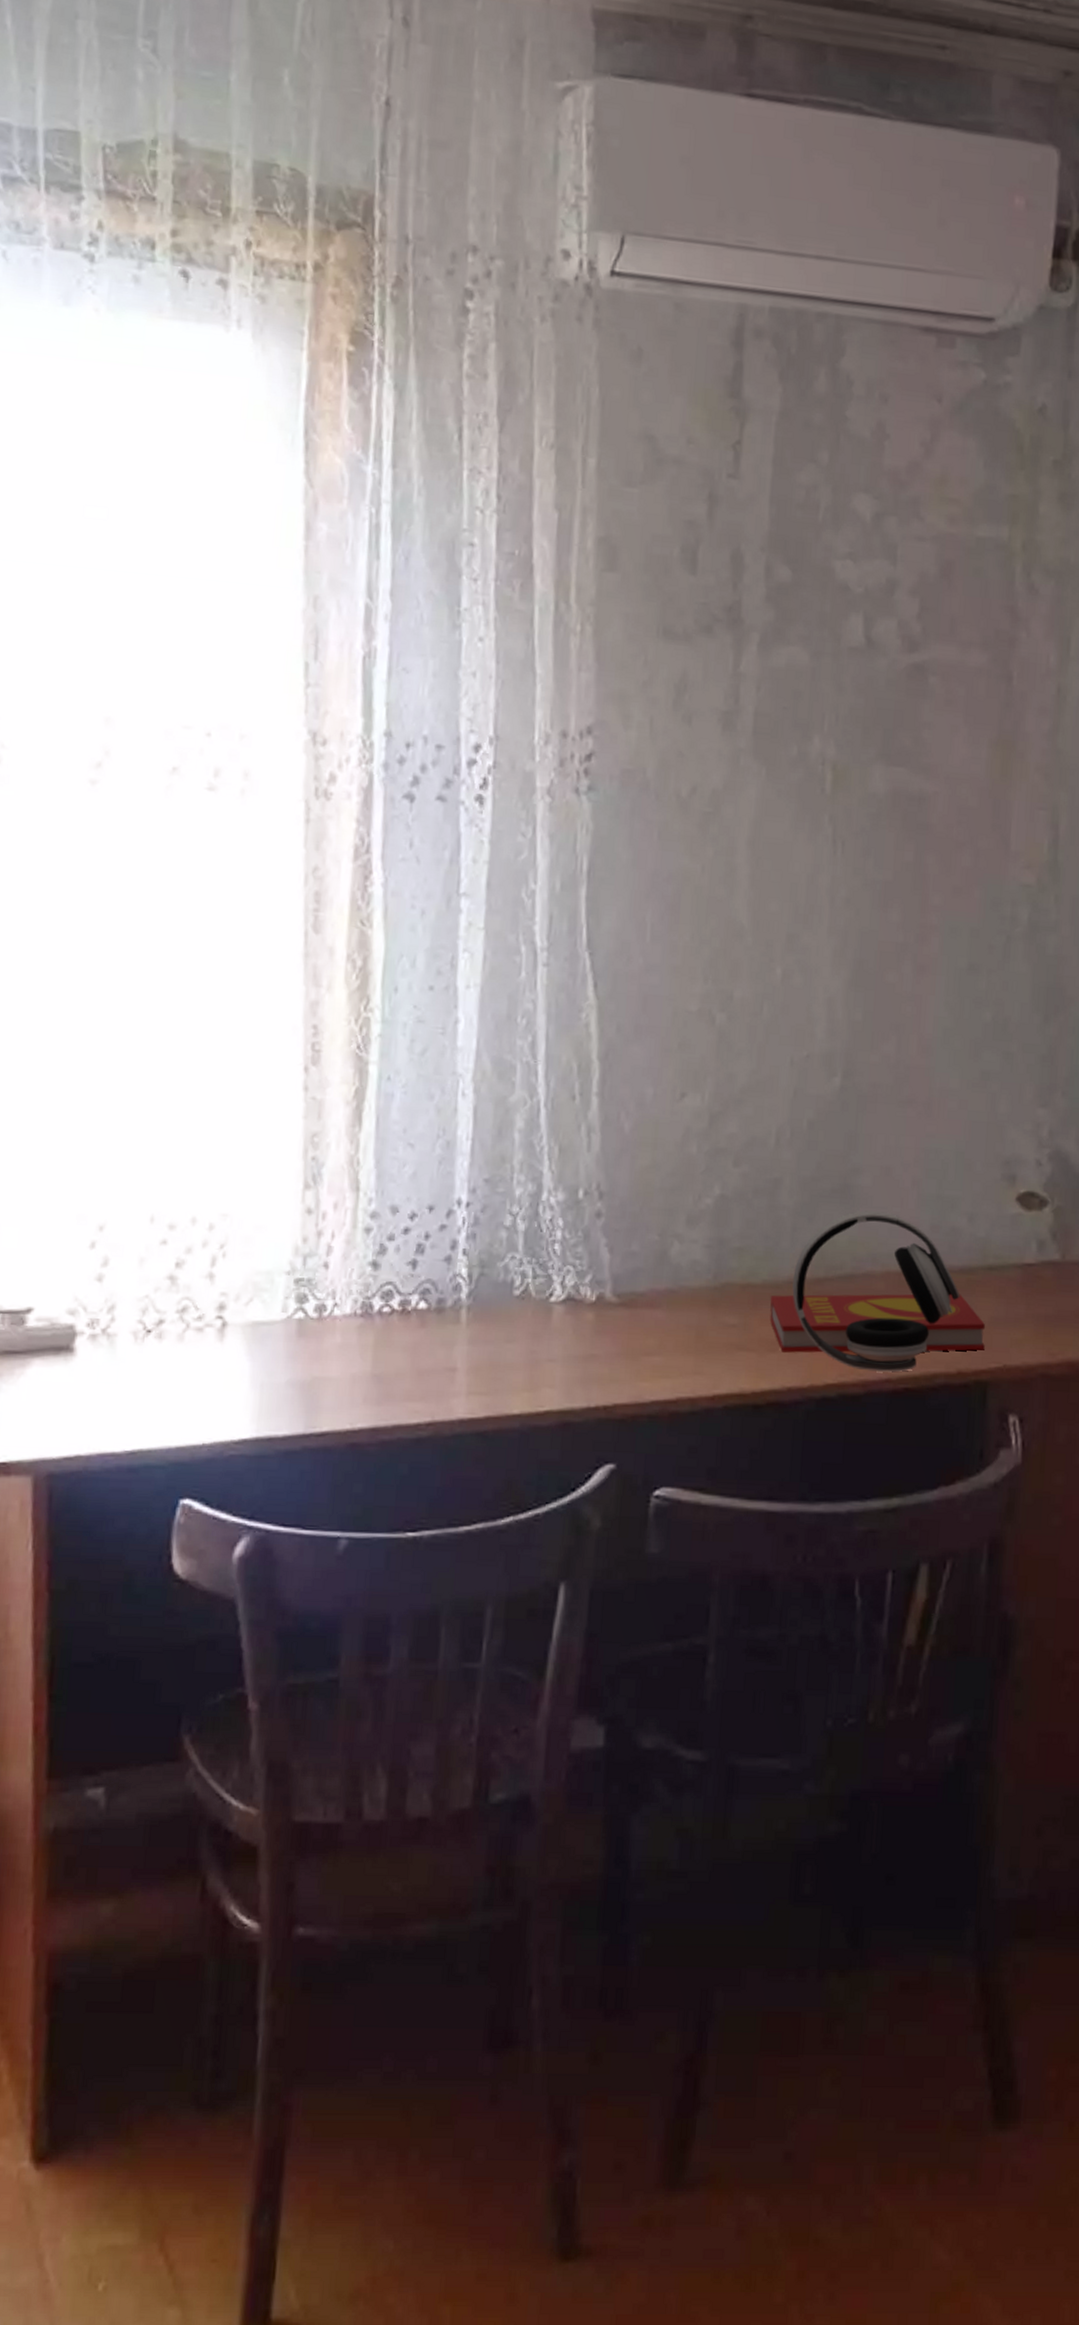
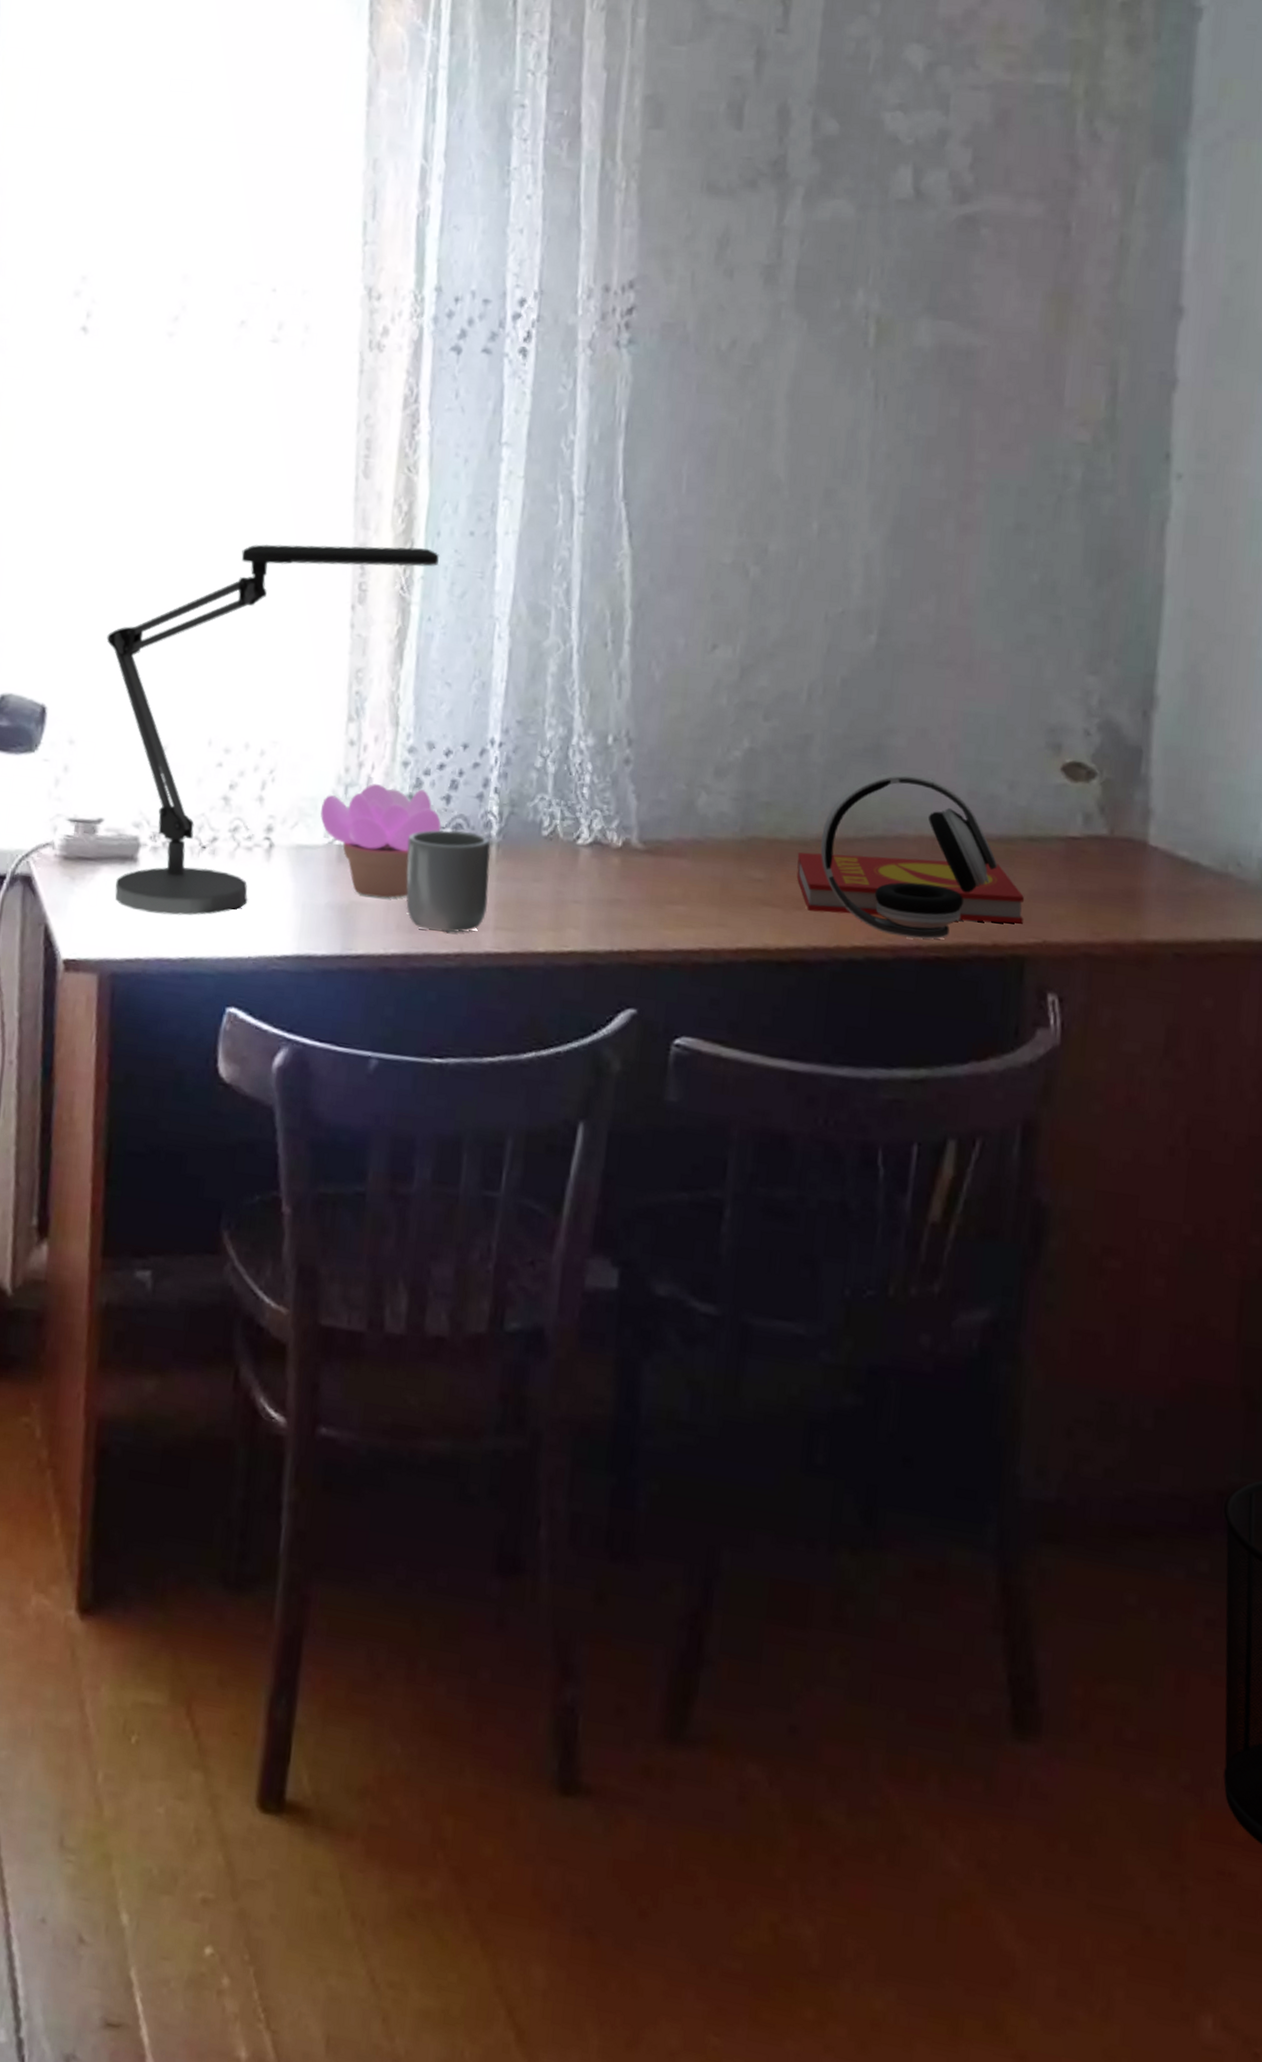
desk lamp: none [30,1004,397,1407] -> present [106,543,439,916]
succulent plant: none [277,1253,408,1371] -> present [320,783,442,898]
mug: none [372,1296,461,1403] -> present [405,830,491,933]

